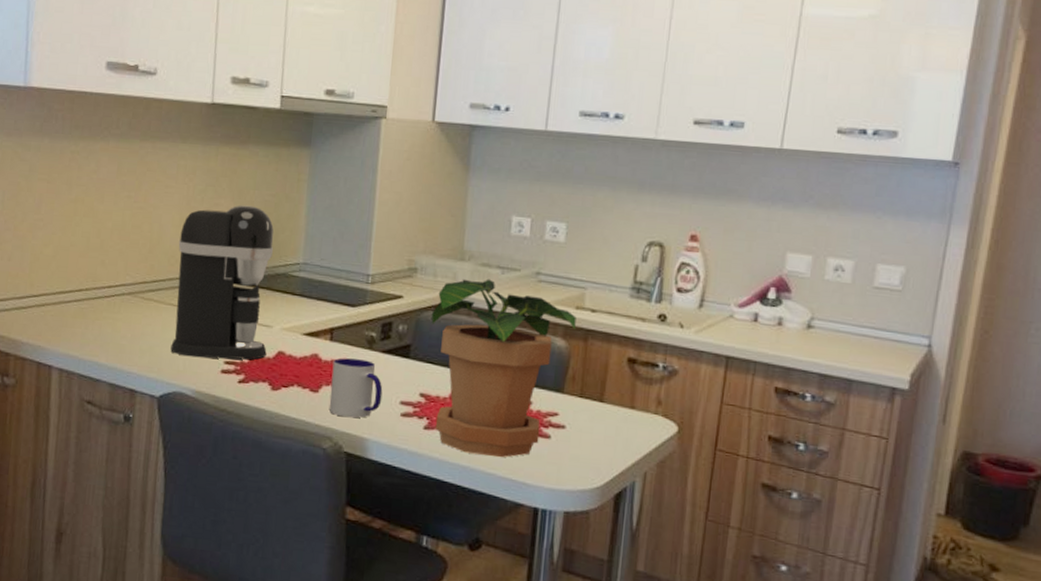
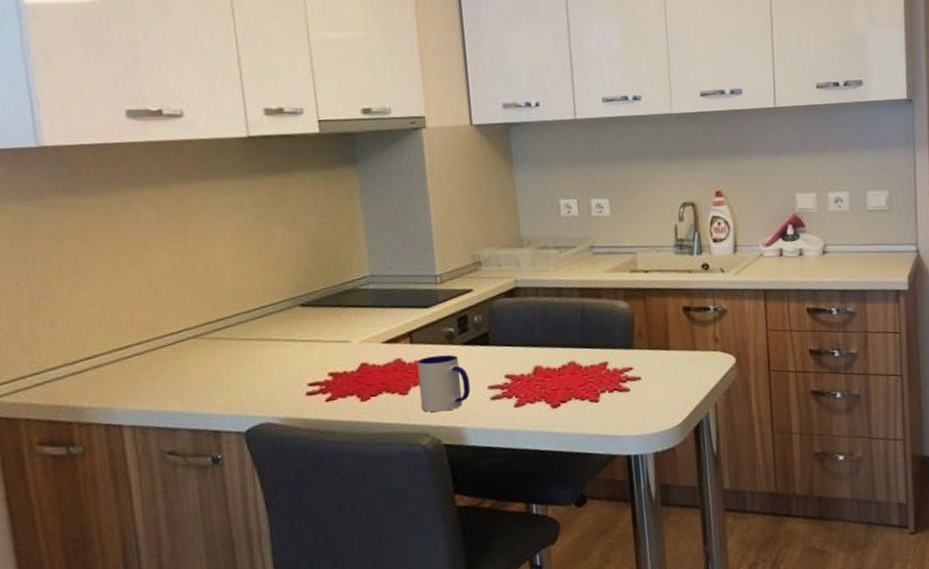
coffee maker: present [170,205,274,360] -> none [238,229,350,387]
potted plant: present [431,279,576,457] -> none [502,259,634,421]

